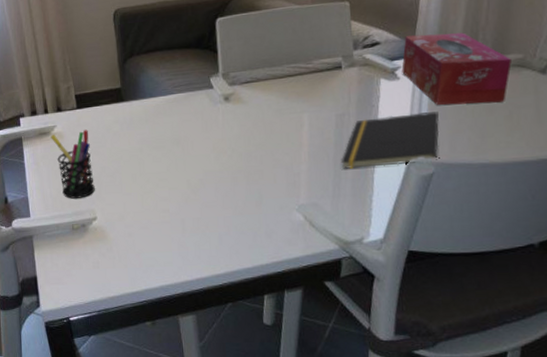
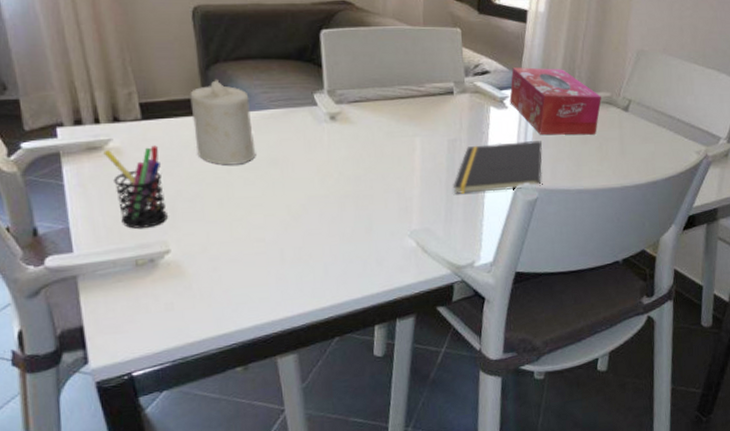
candle: none [111,70,162,145] -> present [190,79,256,165]

